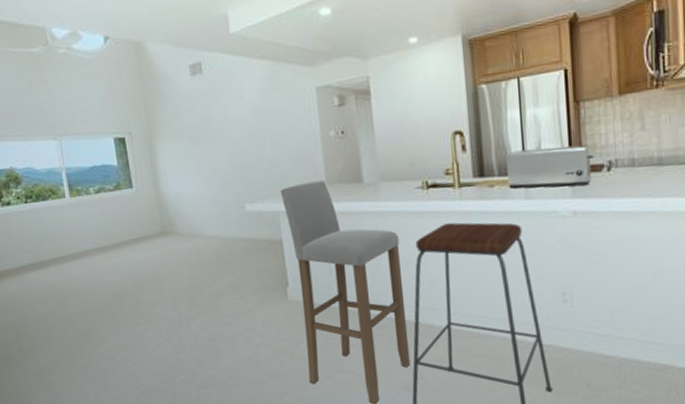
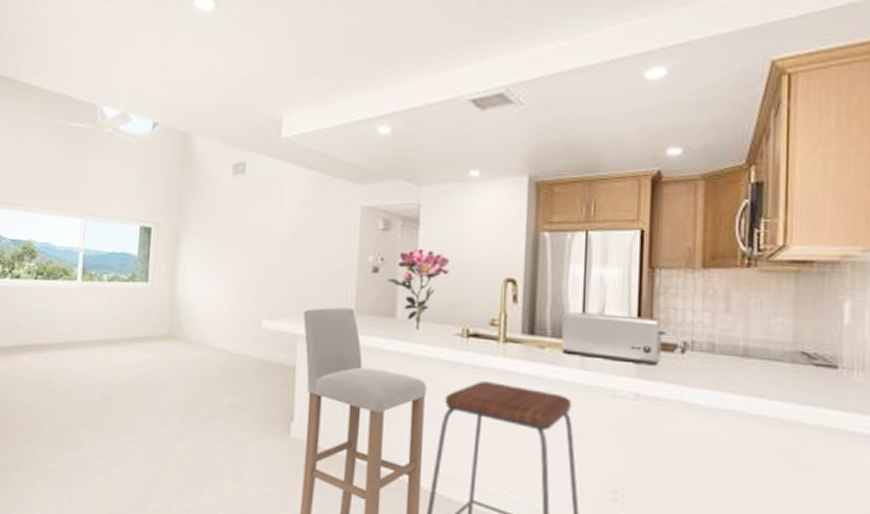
flower bouquet: none [334,117,404,189] -> present [371,248,450,330]

